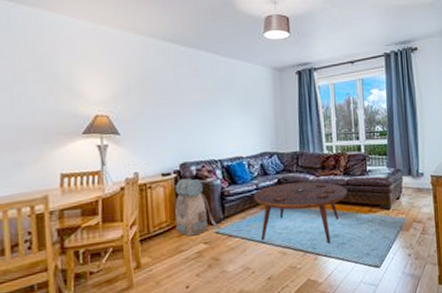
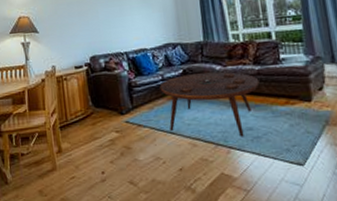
backpack: present [175,179,221,237] -> none [87,71,130,125]

